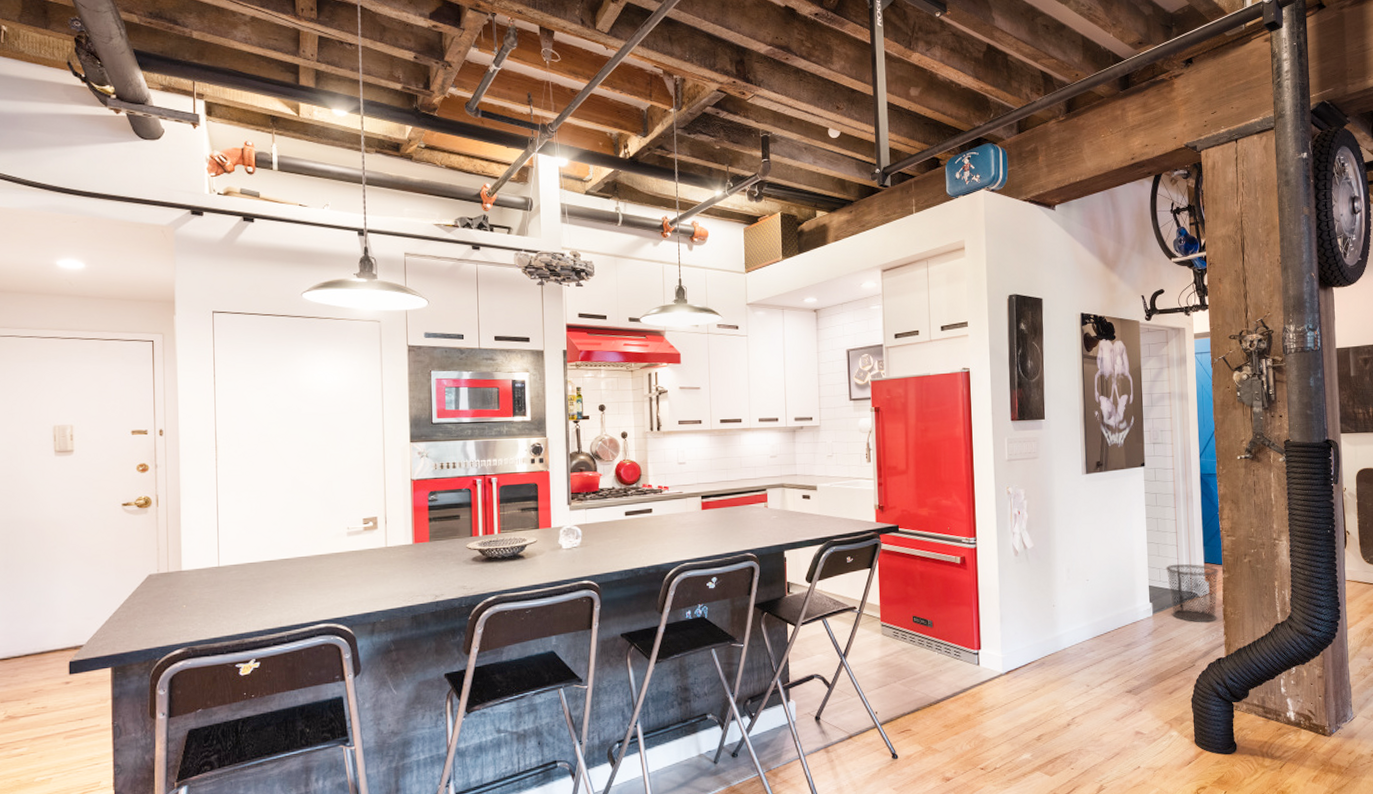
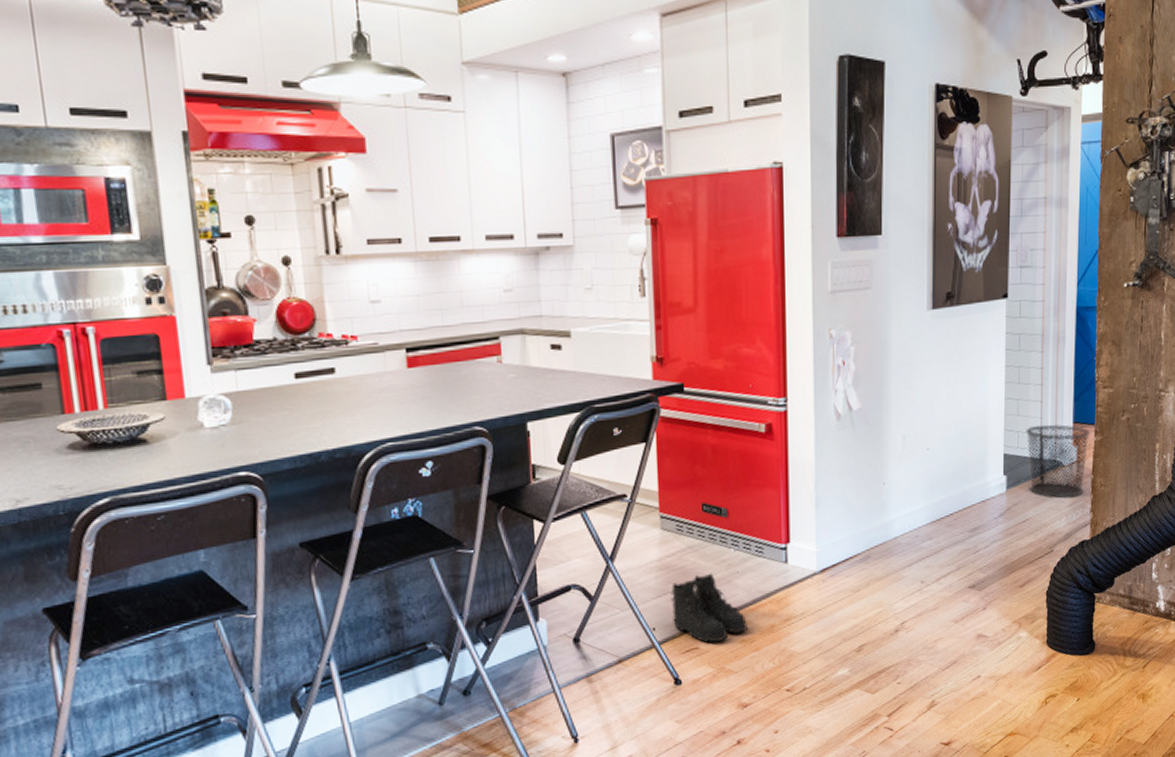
boots: none [889,670,950,726] -> present [670,573,749,643]

